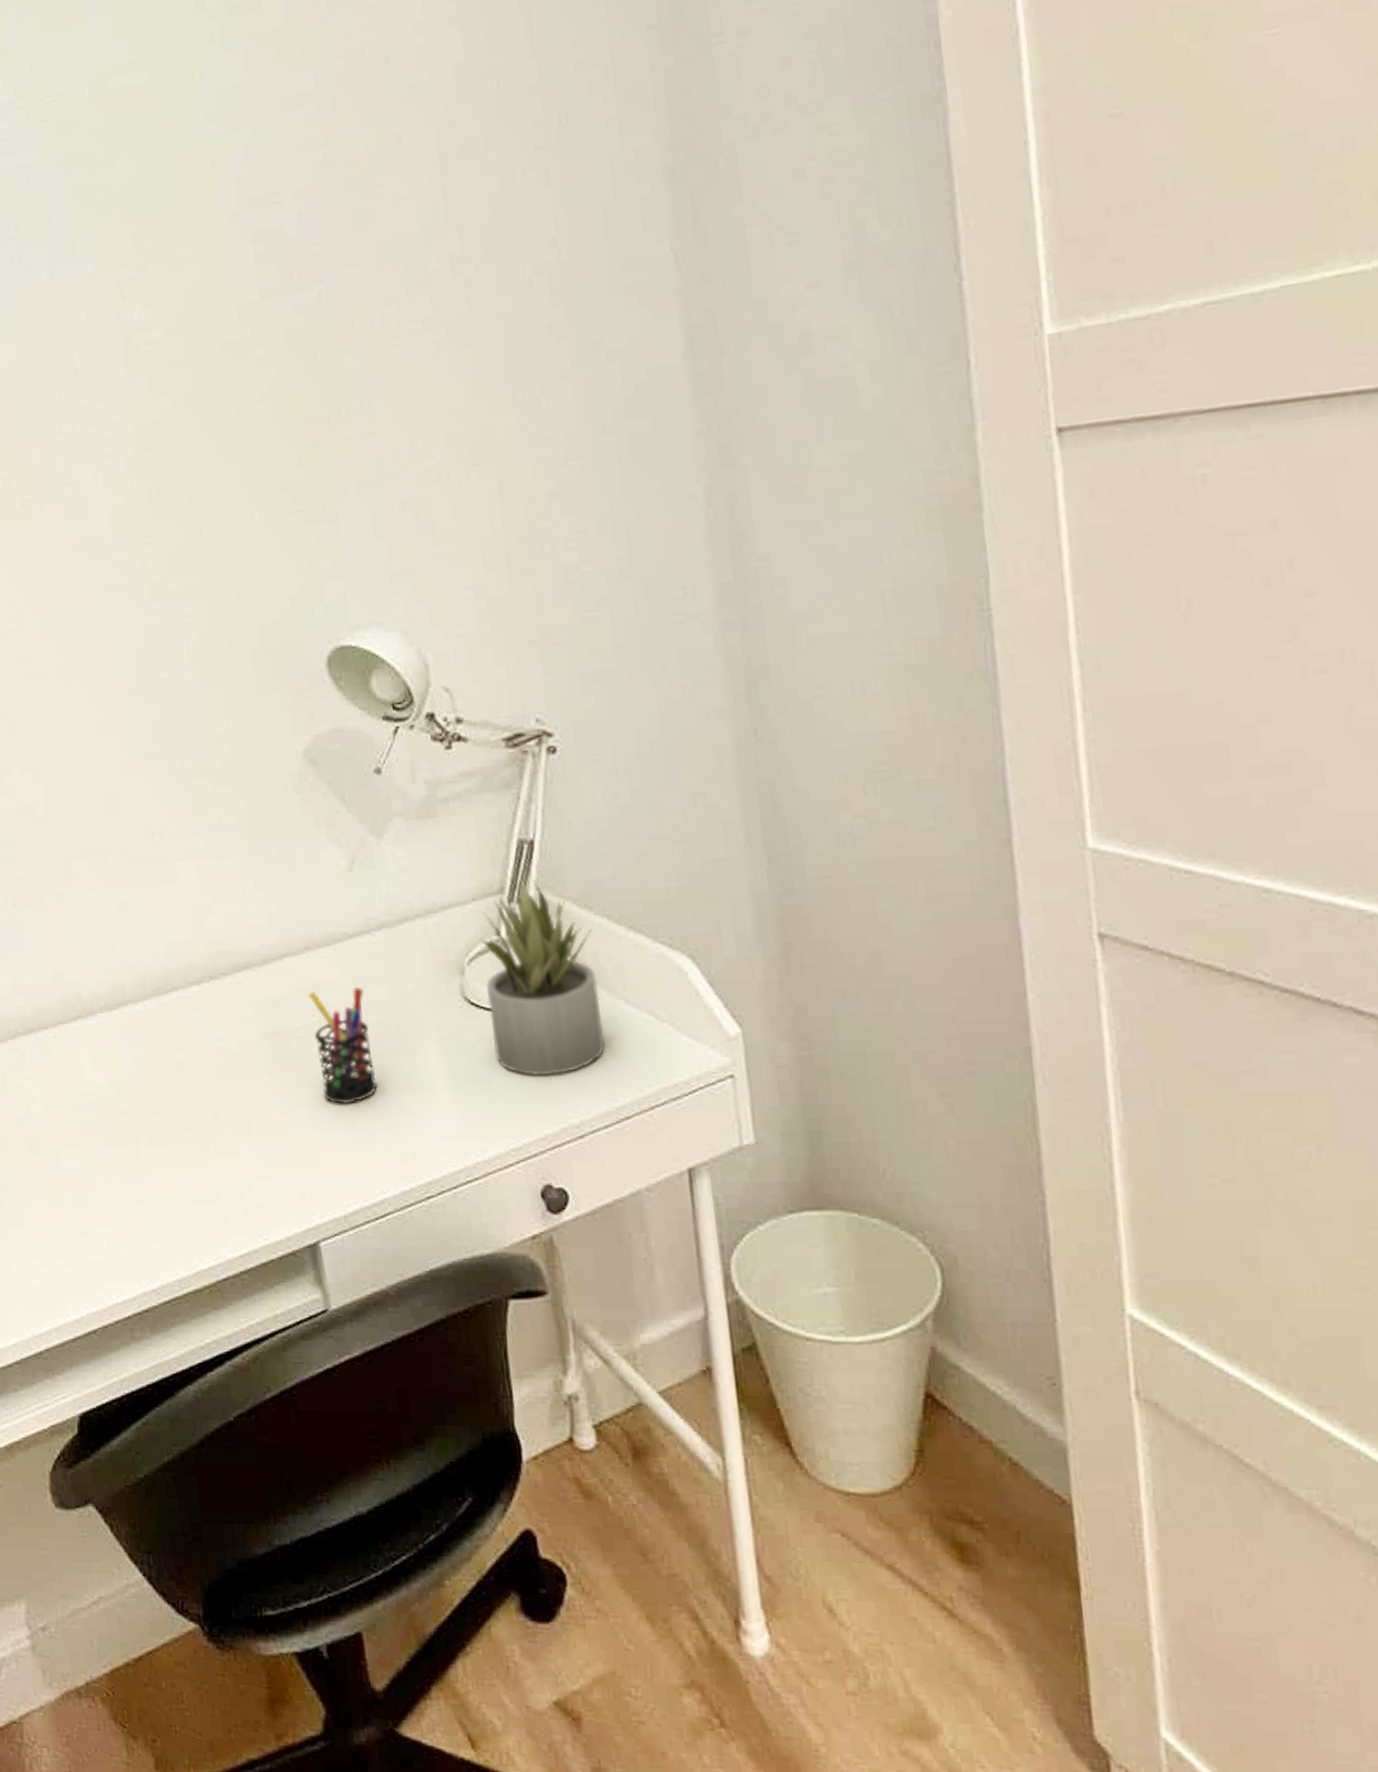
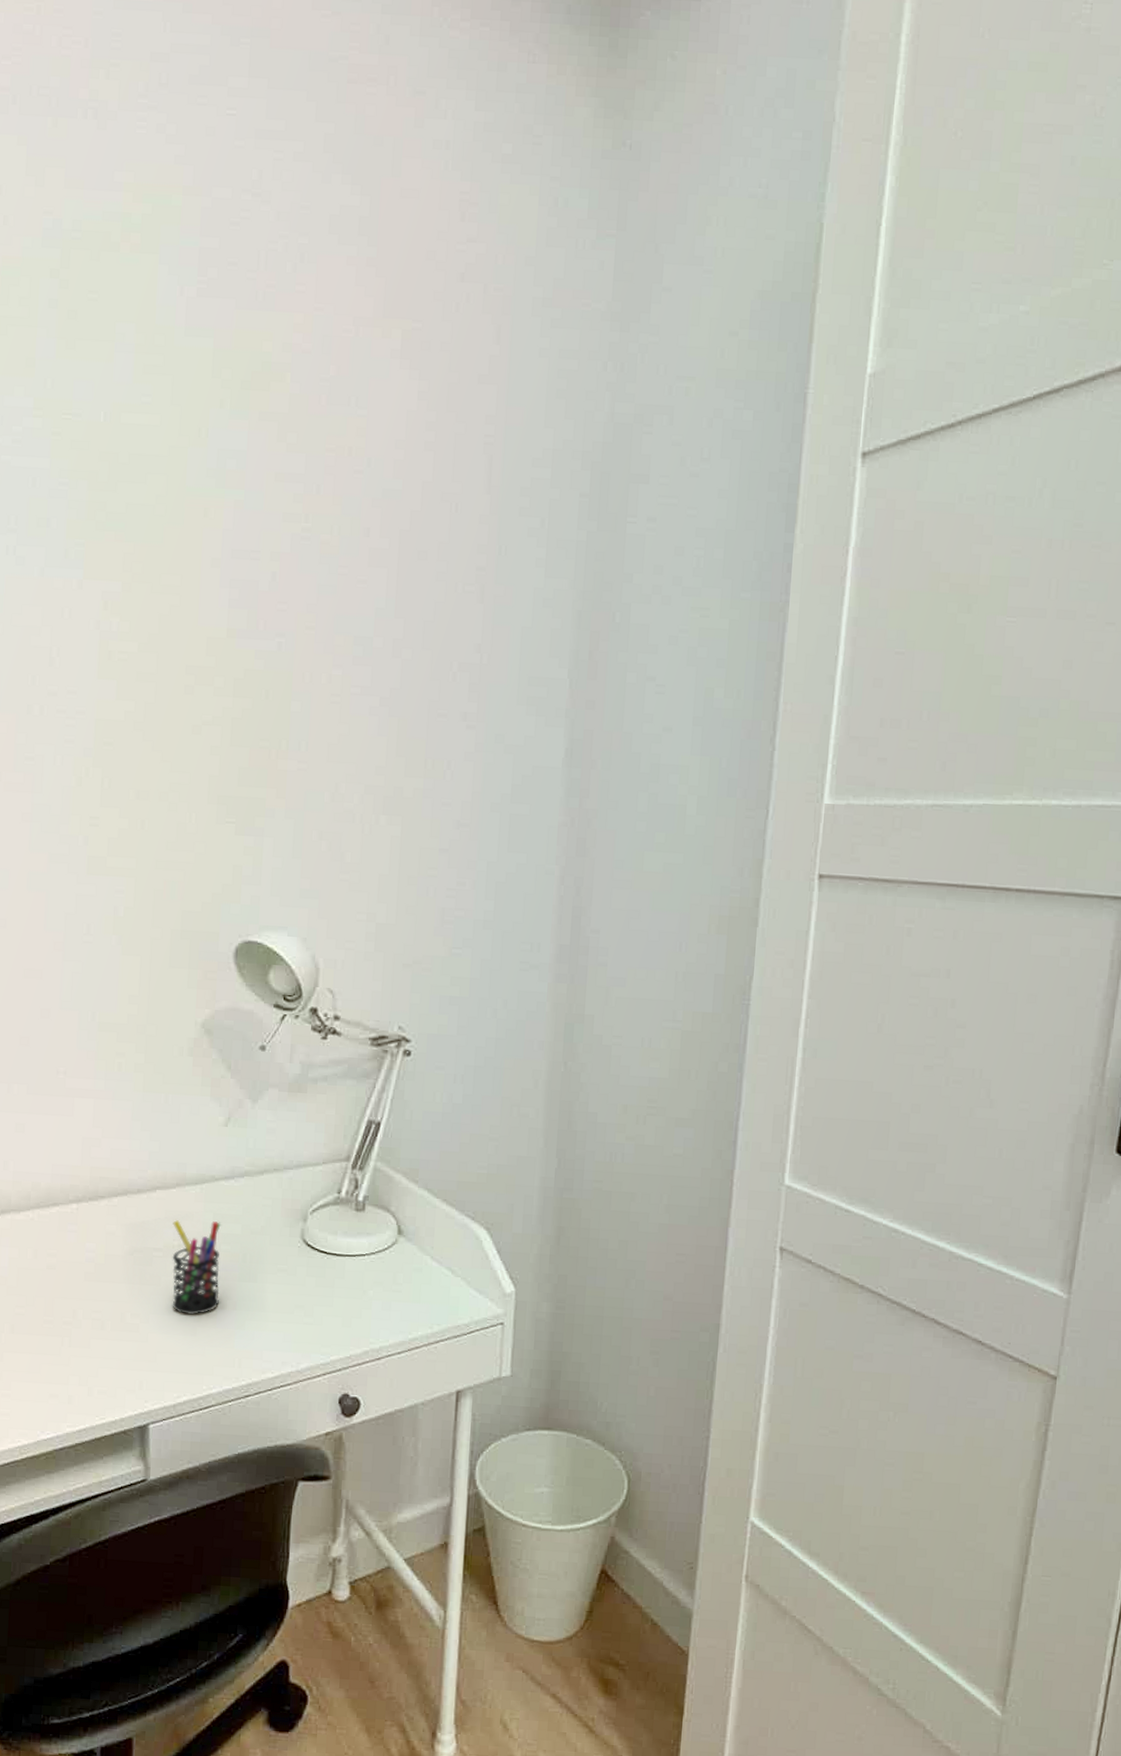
succulent plant: present [482,880,605,1077] -> none [320,1153,415,1309]

